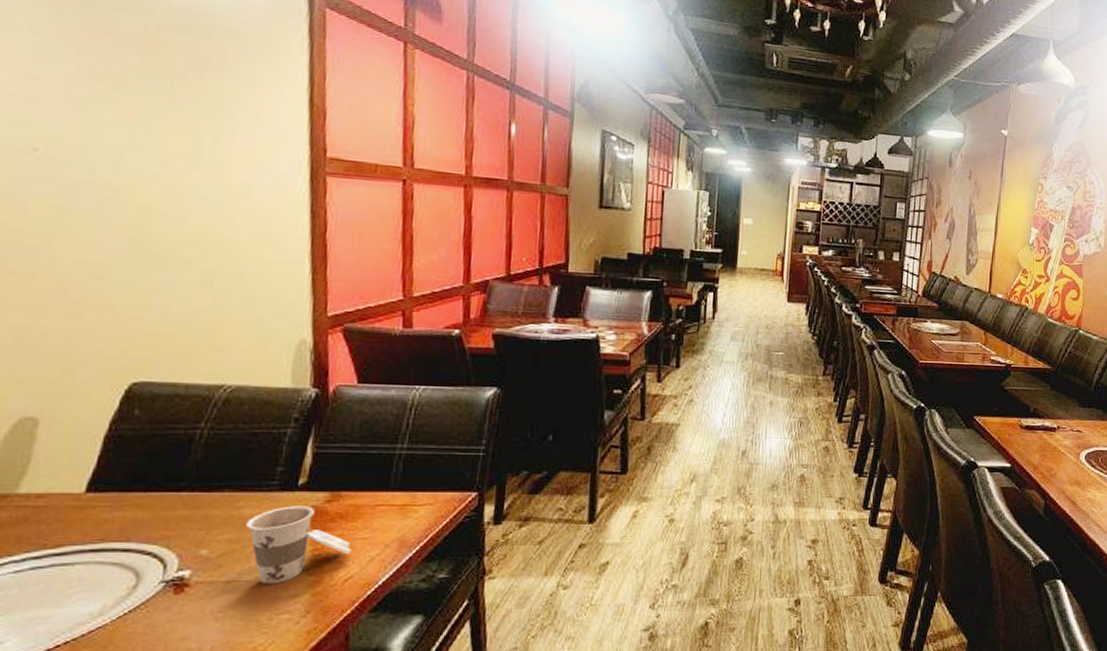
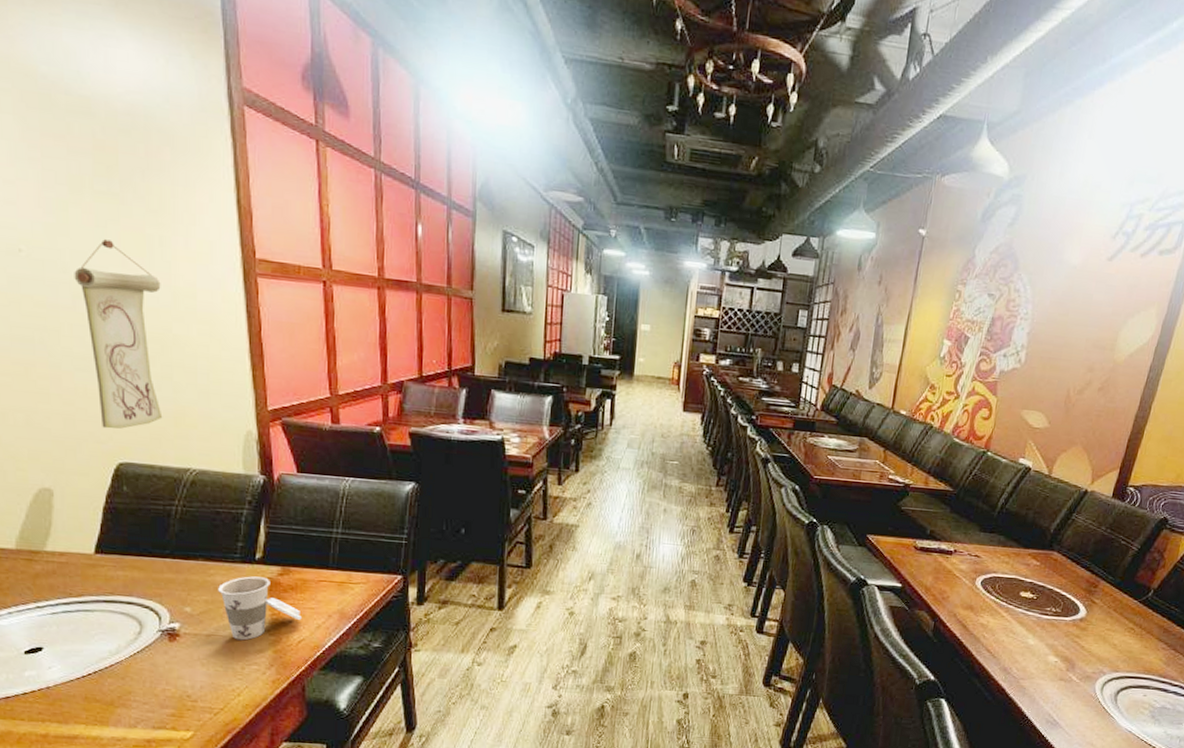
wall scroll: none [101,138,210,344] -> present [74,239,163,429]

